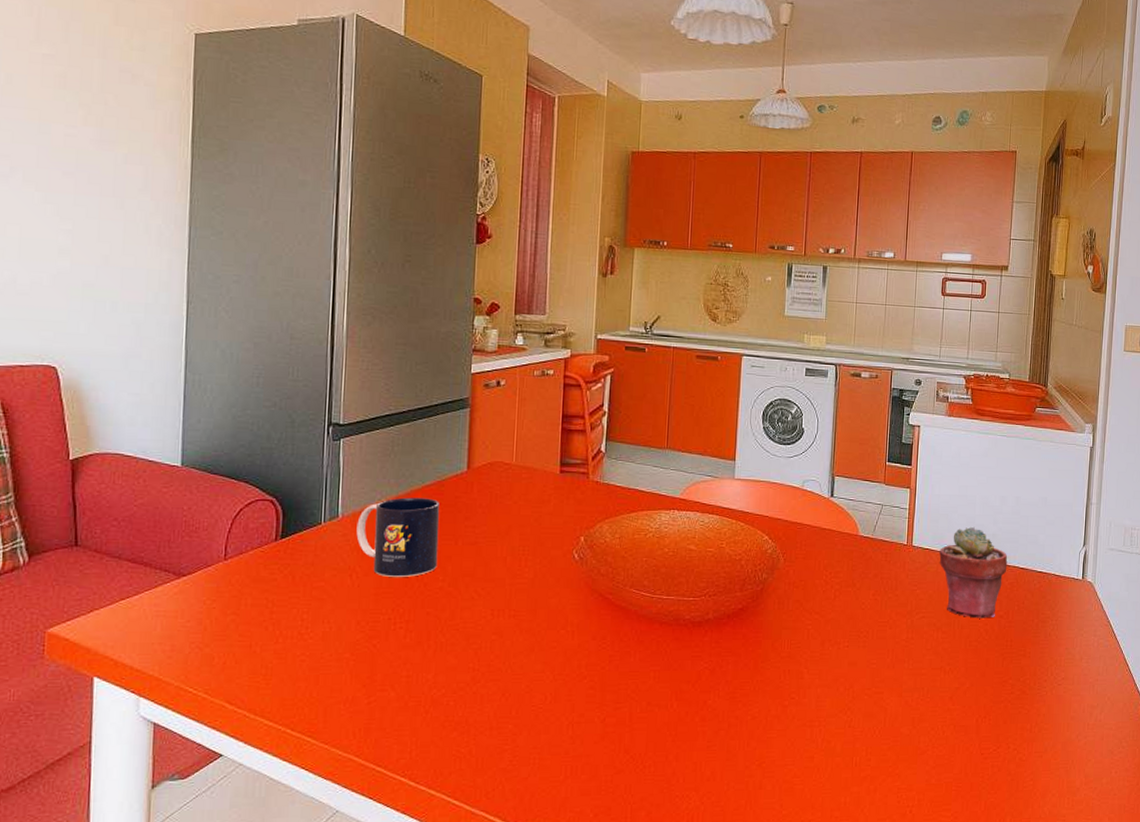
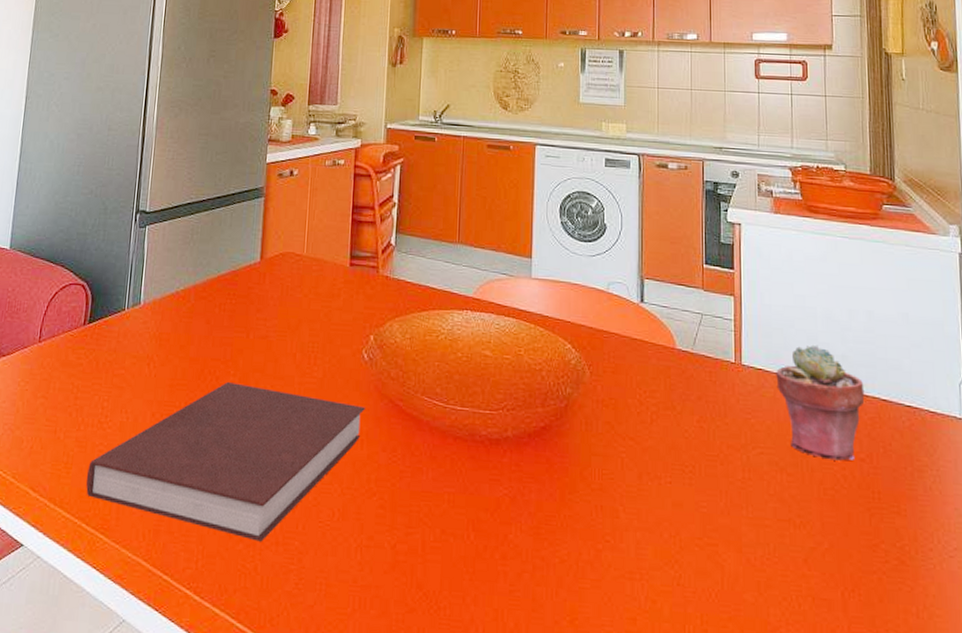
notebook: none [288,588,576,729] -> present [86,382,365,542]
mug: present [356,497,440,577] -> none [155,286,233,369]

